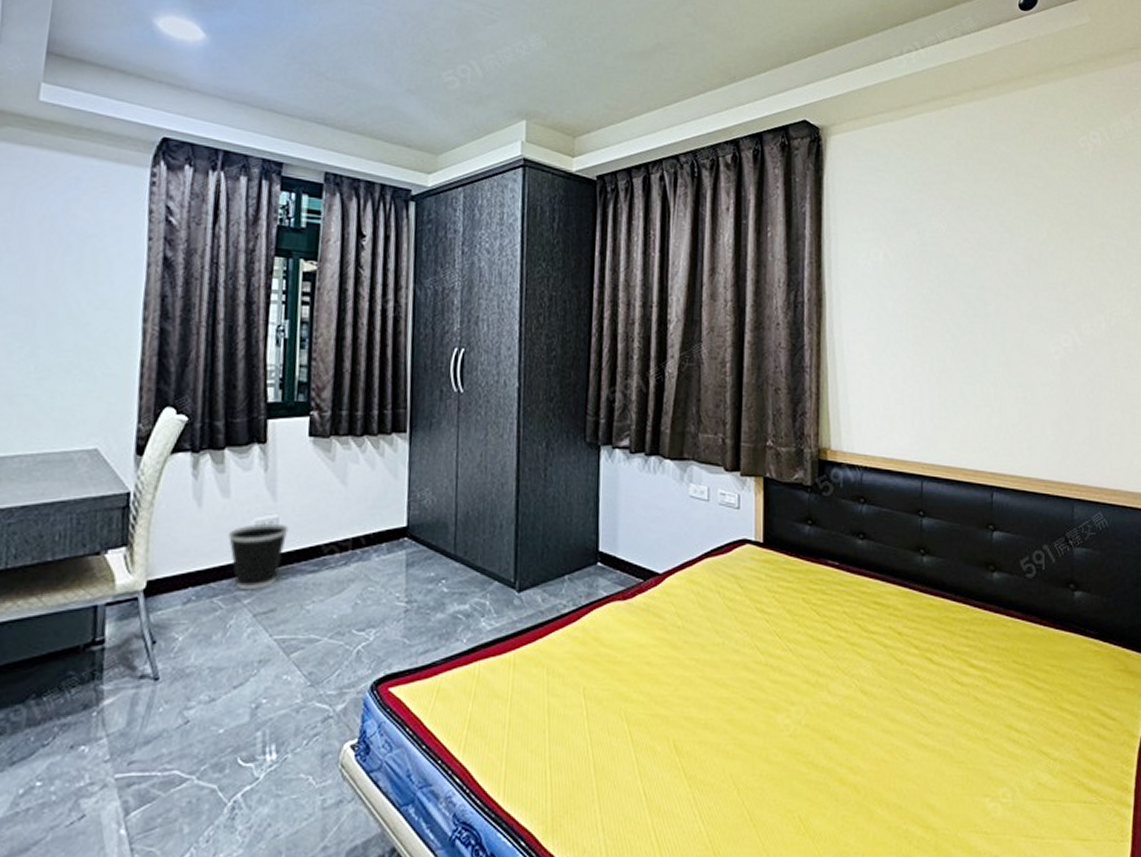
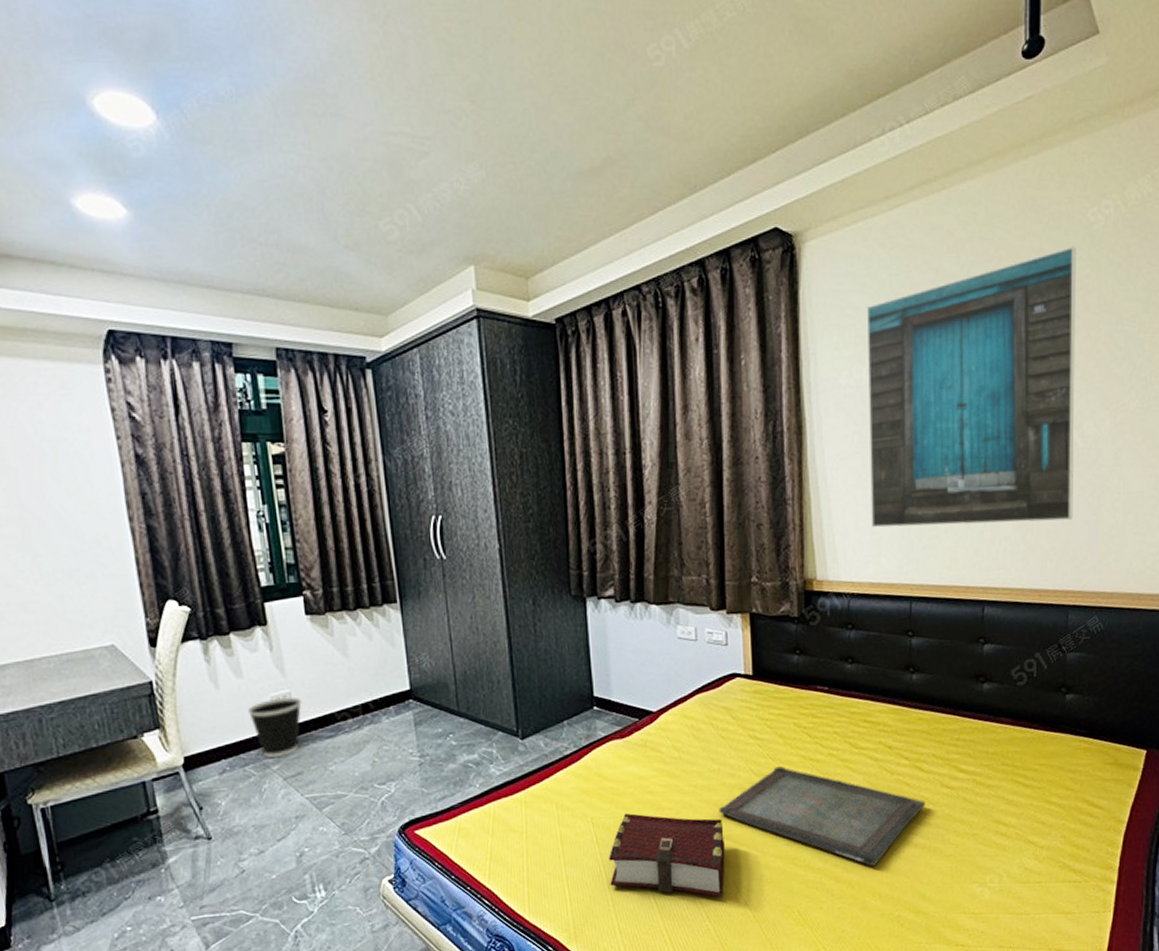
book: none [597,685,724,794] -> present [608,813,725,897]
serving tray: none [720,646,936,770] -> present [719,766,926,867]
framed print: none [884,166,1075,415] -> present [866,246,1076,528]

